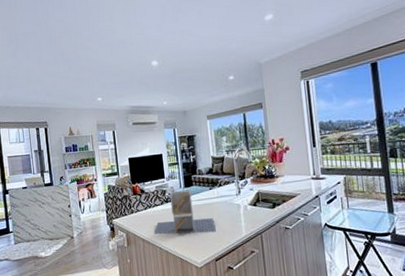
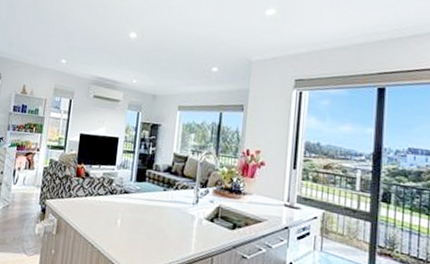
architectural model: present [154,189,216,235] -> none [89,183,162,242]

